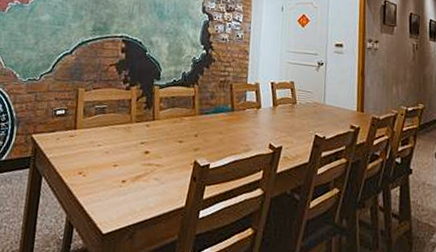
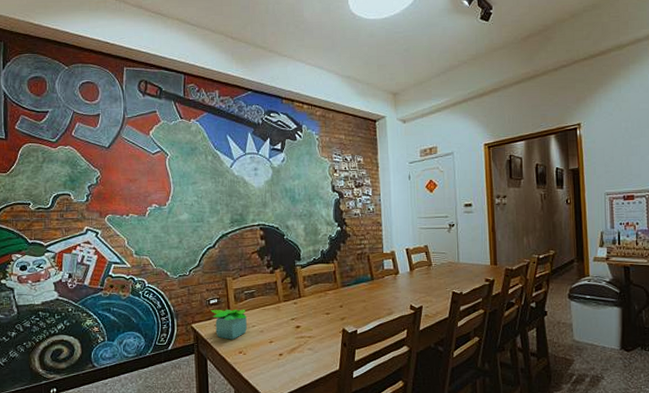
potted plant: none [55,121,94,158] -> present [211,309,248,340]

